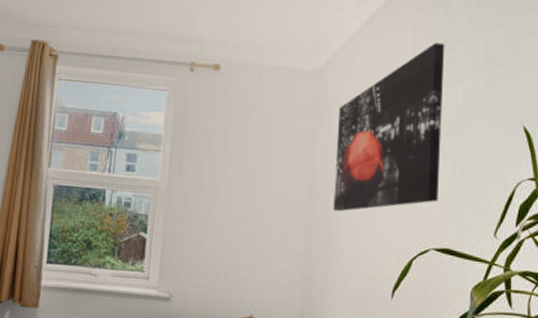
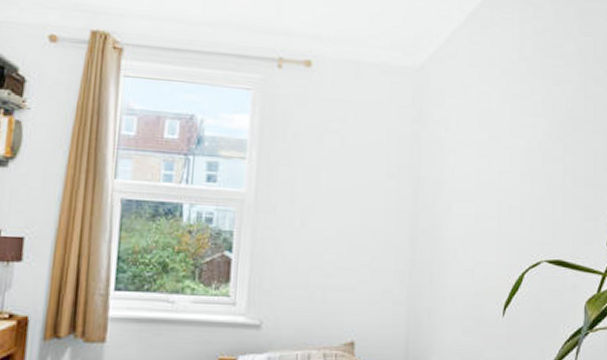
wall art: present [333,42,445,212] -> none [439,38,553,223]

